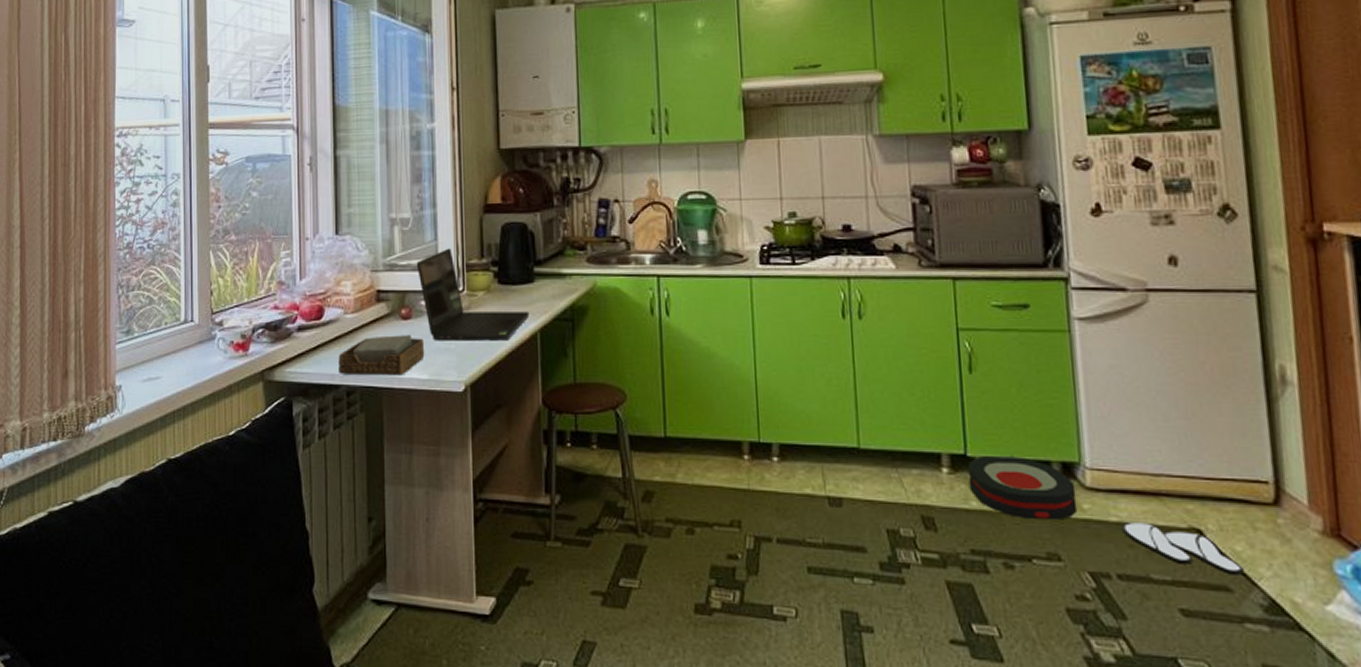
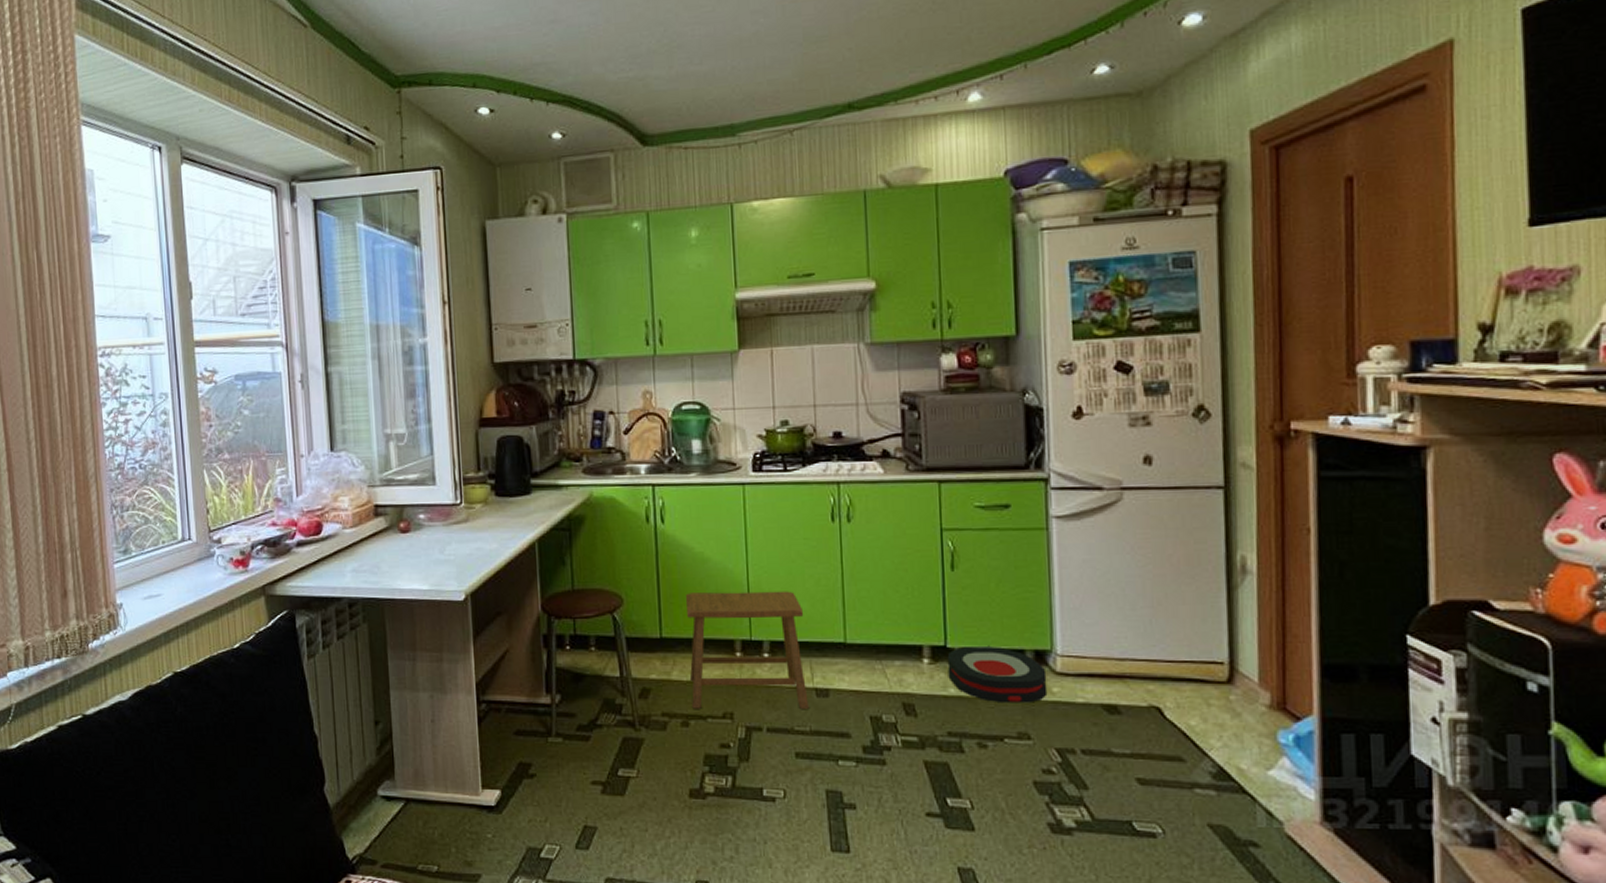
napkin holder: present [338,335,425,376] -> none [339,548,425,588]
laptop: present [416,248,530,341] -> none [413,462,527,553]
stool: none [690,390,821,520] -> present [685,591,809,710]
slippers: present [1122,523,1244,575] -> none [1088,703,1196,747]

